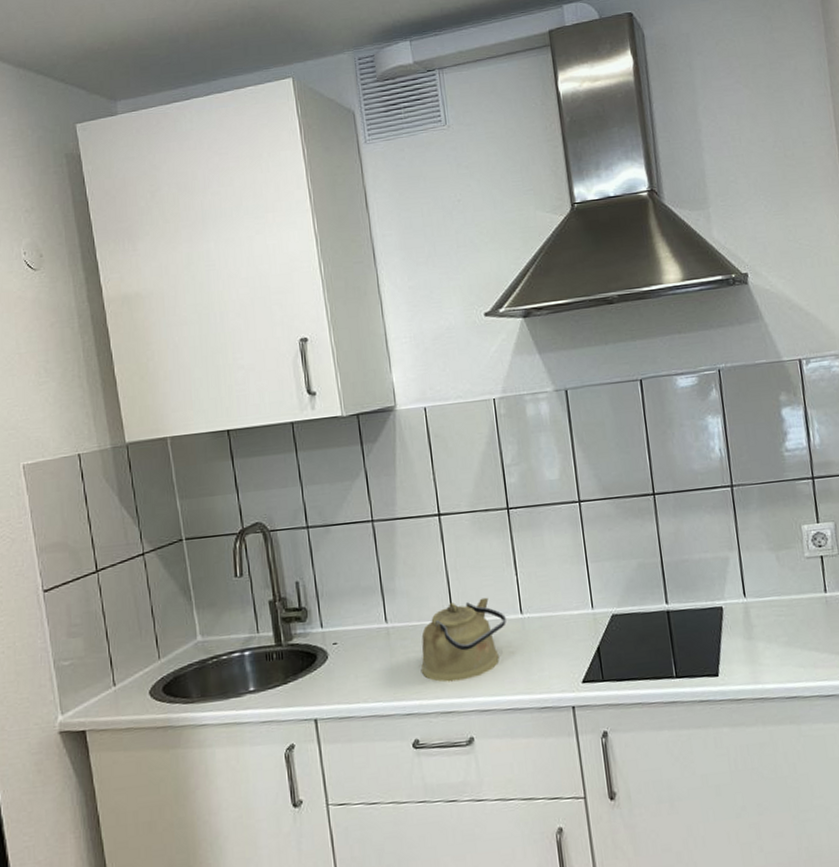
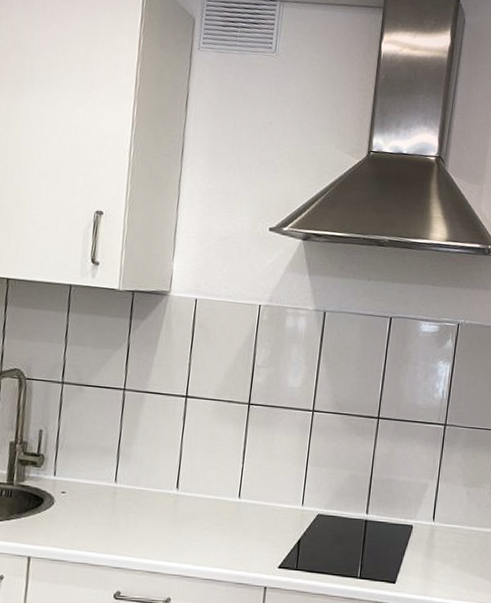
kettle: present [420,597,506,682] -> none [137,476,225,547]

